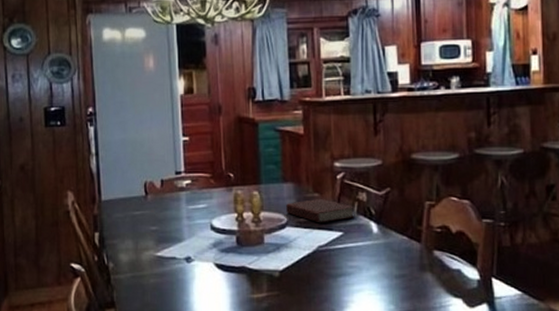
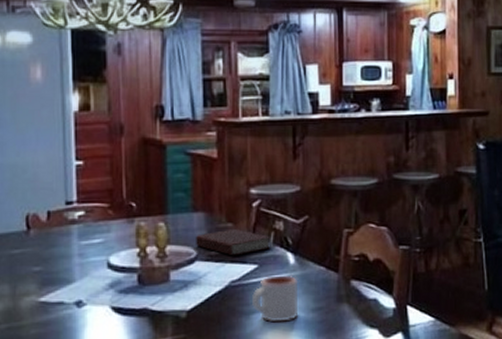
mug: none [337,242,383,286] -> present [251,275,299,323]

